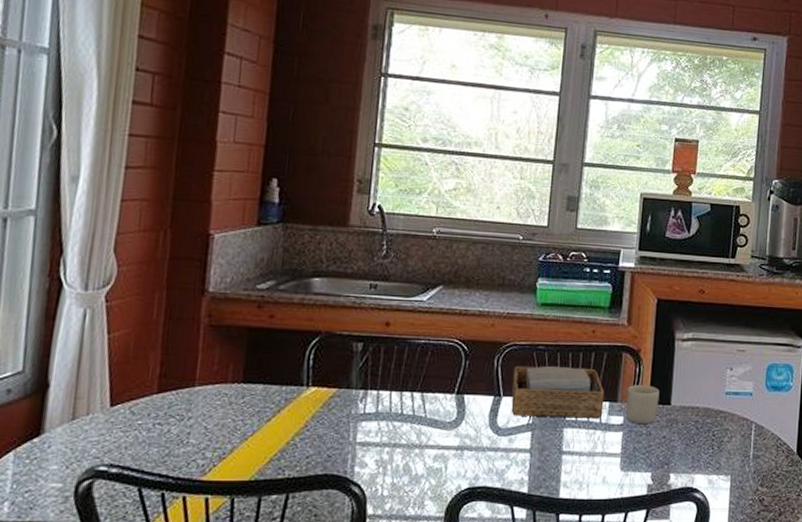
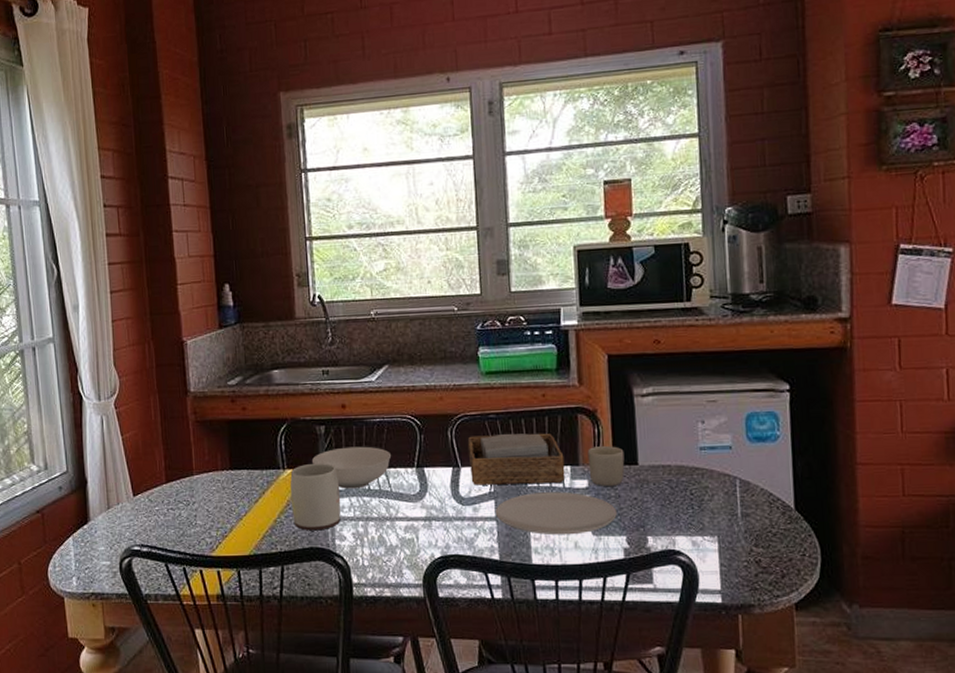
mug: none [309,382,370,456] -> present [290,462,341,531]
bowl: none [341,367,432,412] -> present [311,446,392,489]
plate: none [530,426,646,470] -> present [495,491,617,535]

